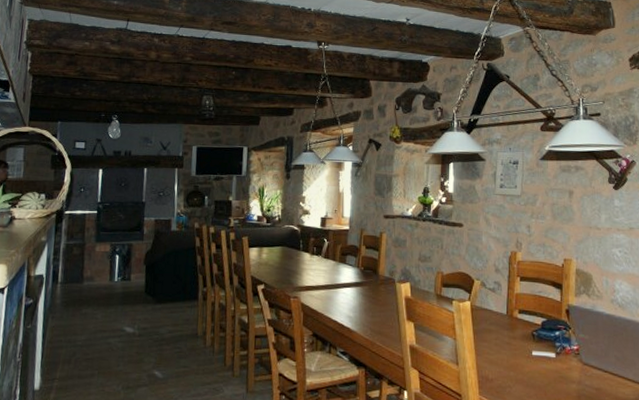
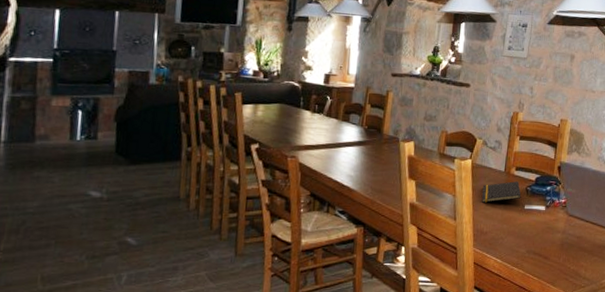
notepad: none [485,325,527,348] -> present [482,181,521,203]

